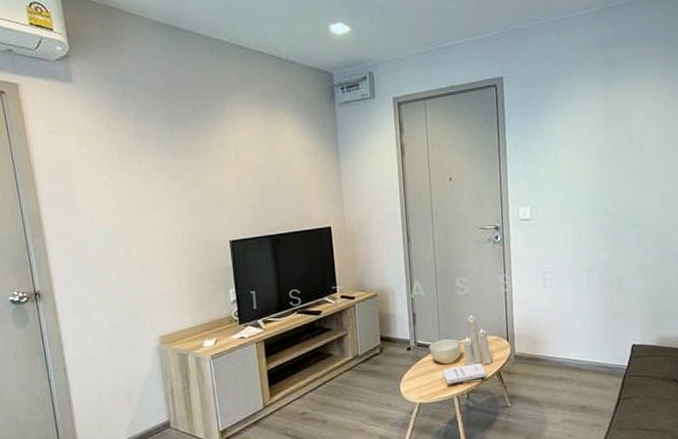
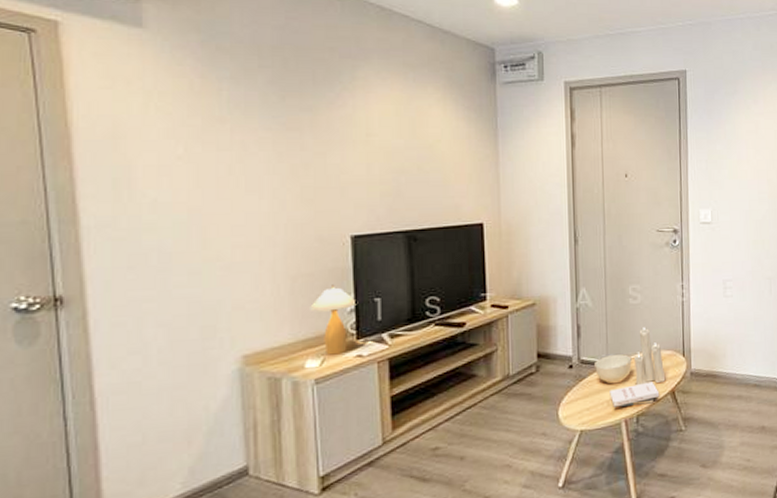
table lamp: none [204,280,239,337] -> present [310,284,358,355]

